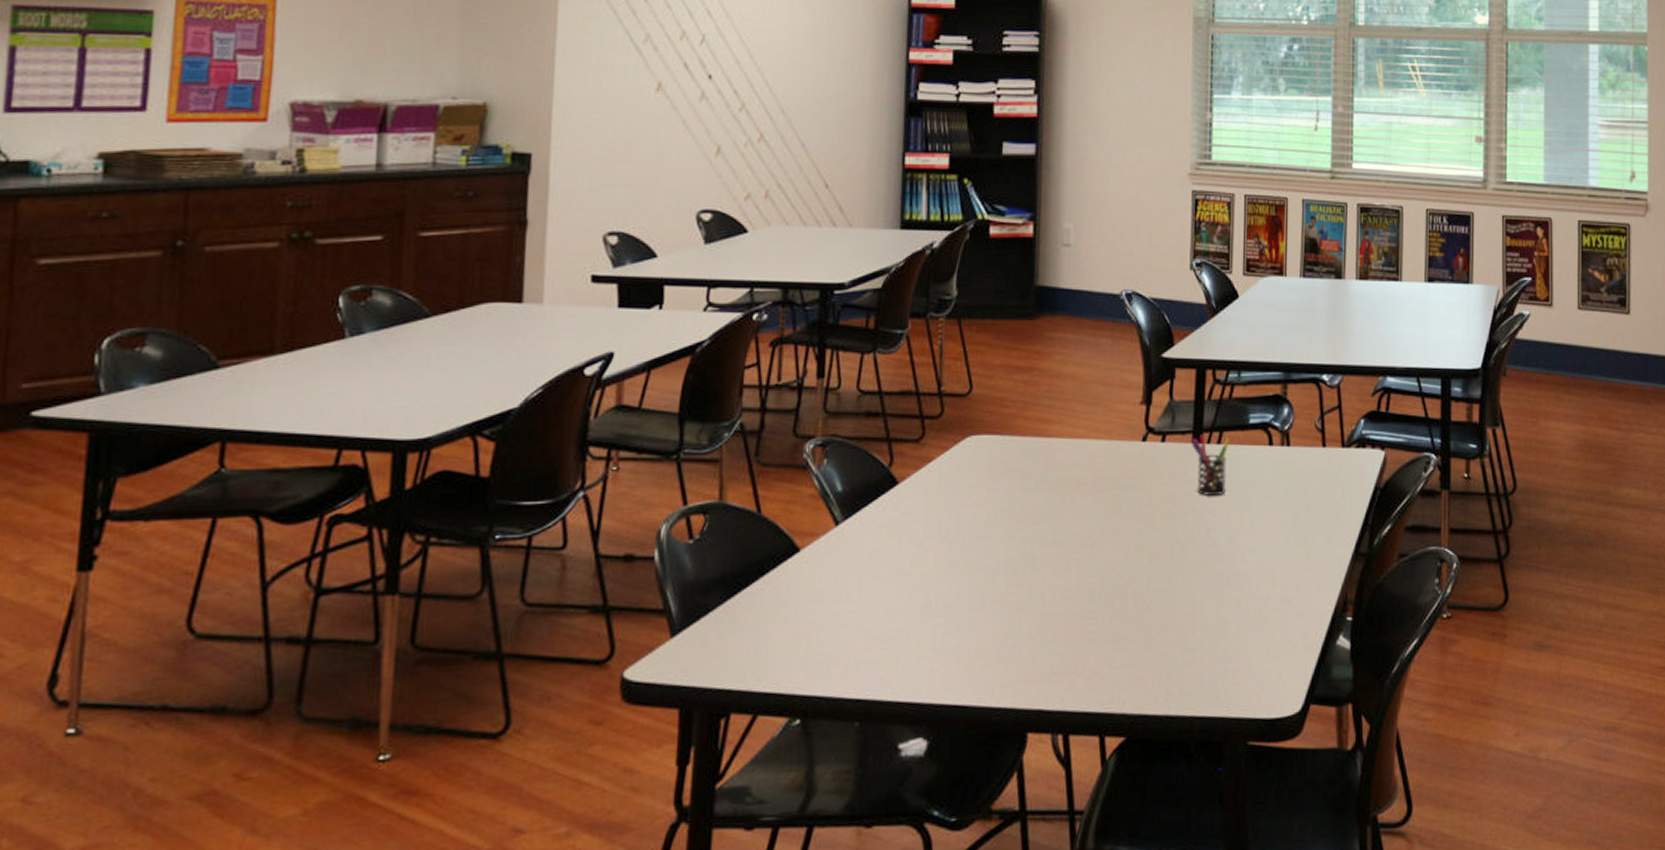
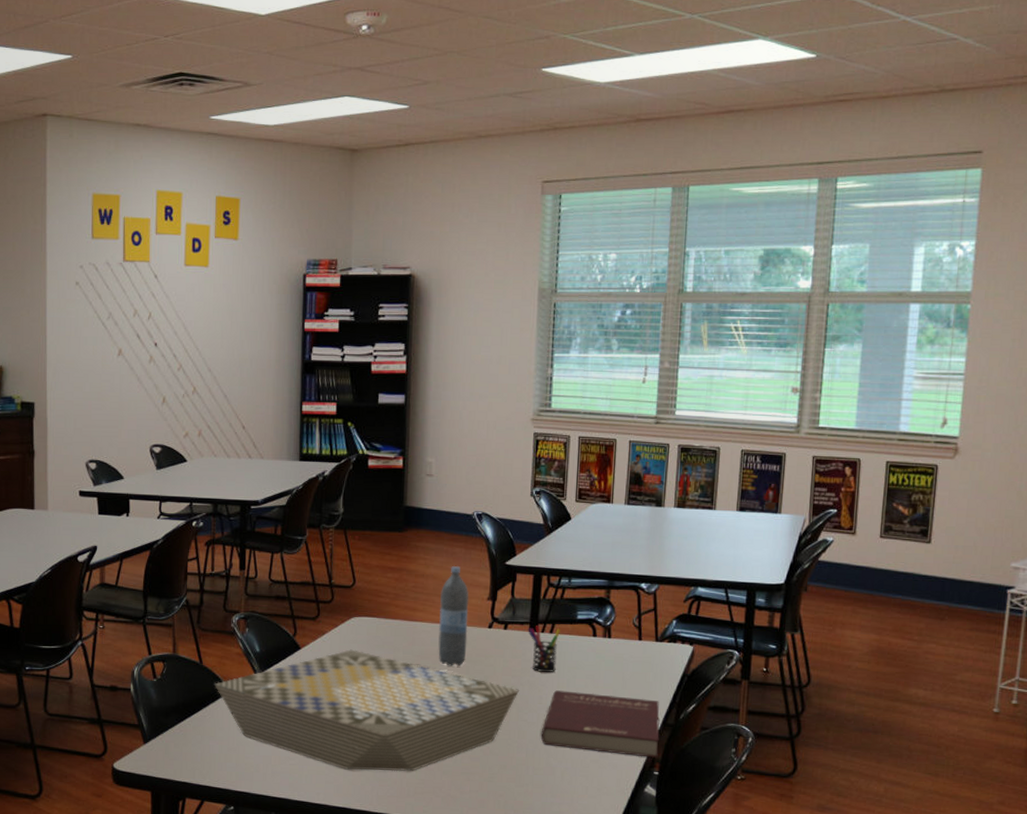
board game: none [776,480,1183,650] -> present [213,649,520,772]
water bottle: none [1079,362,1118,495] -> present [438,566,469,666]
book: none [1209,518,1351,599] -> present [540,690,660,758]

